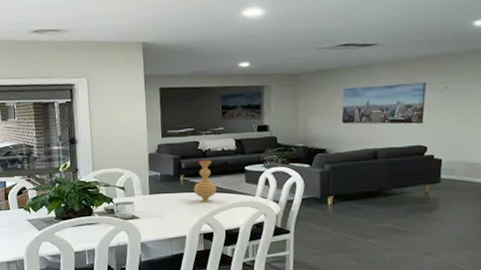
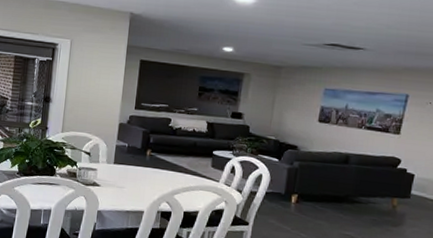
vase: present [193,160,217,203] -> none [158,137,182,181]

